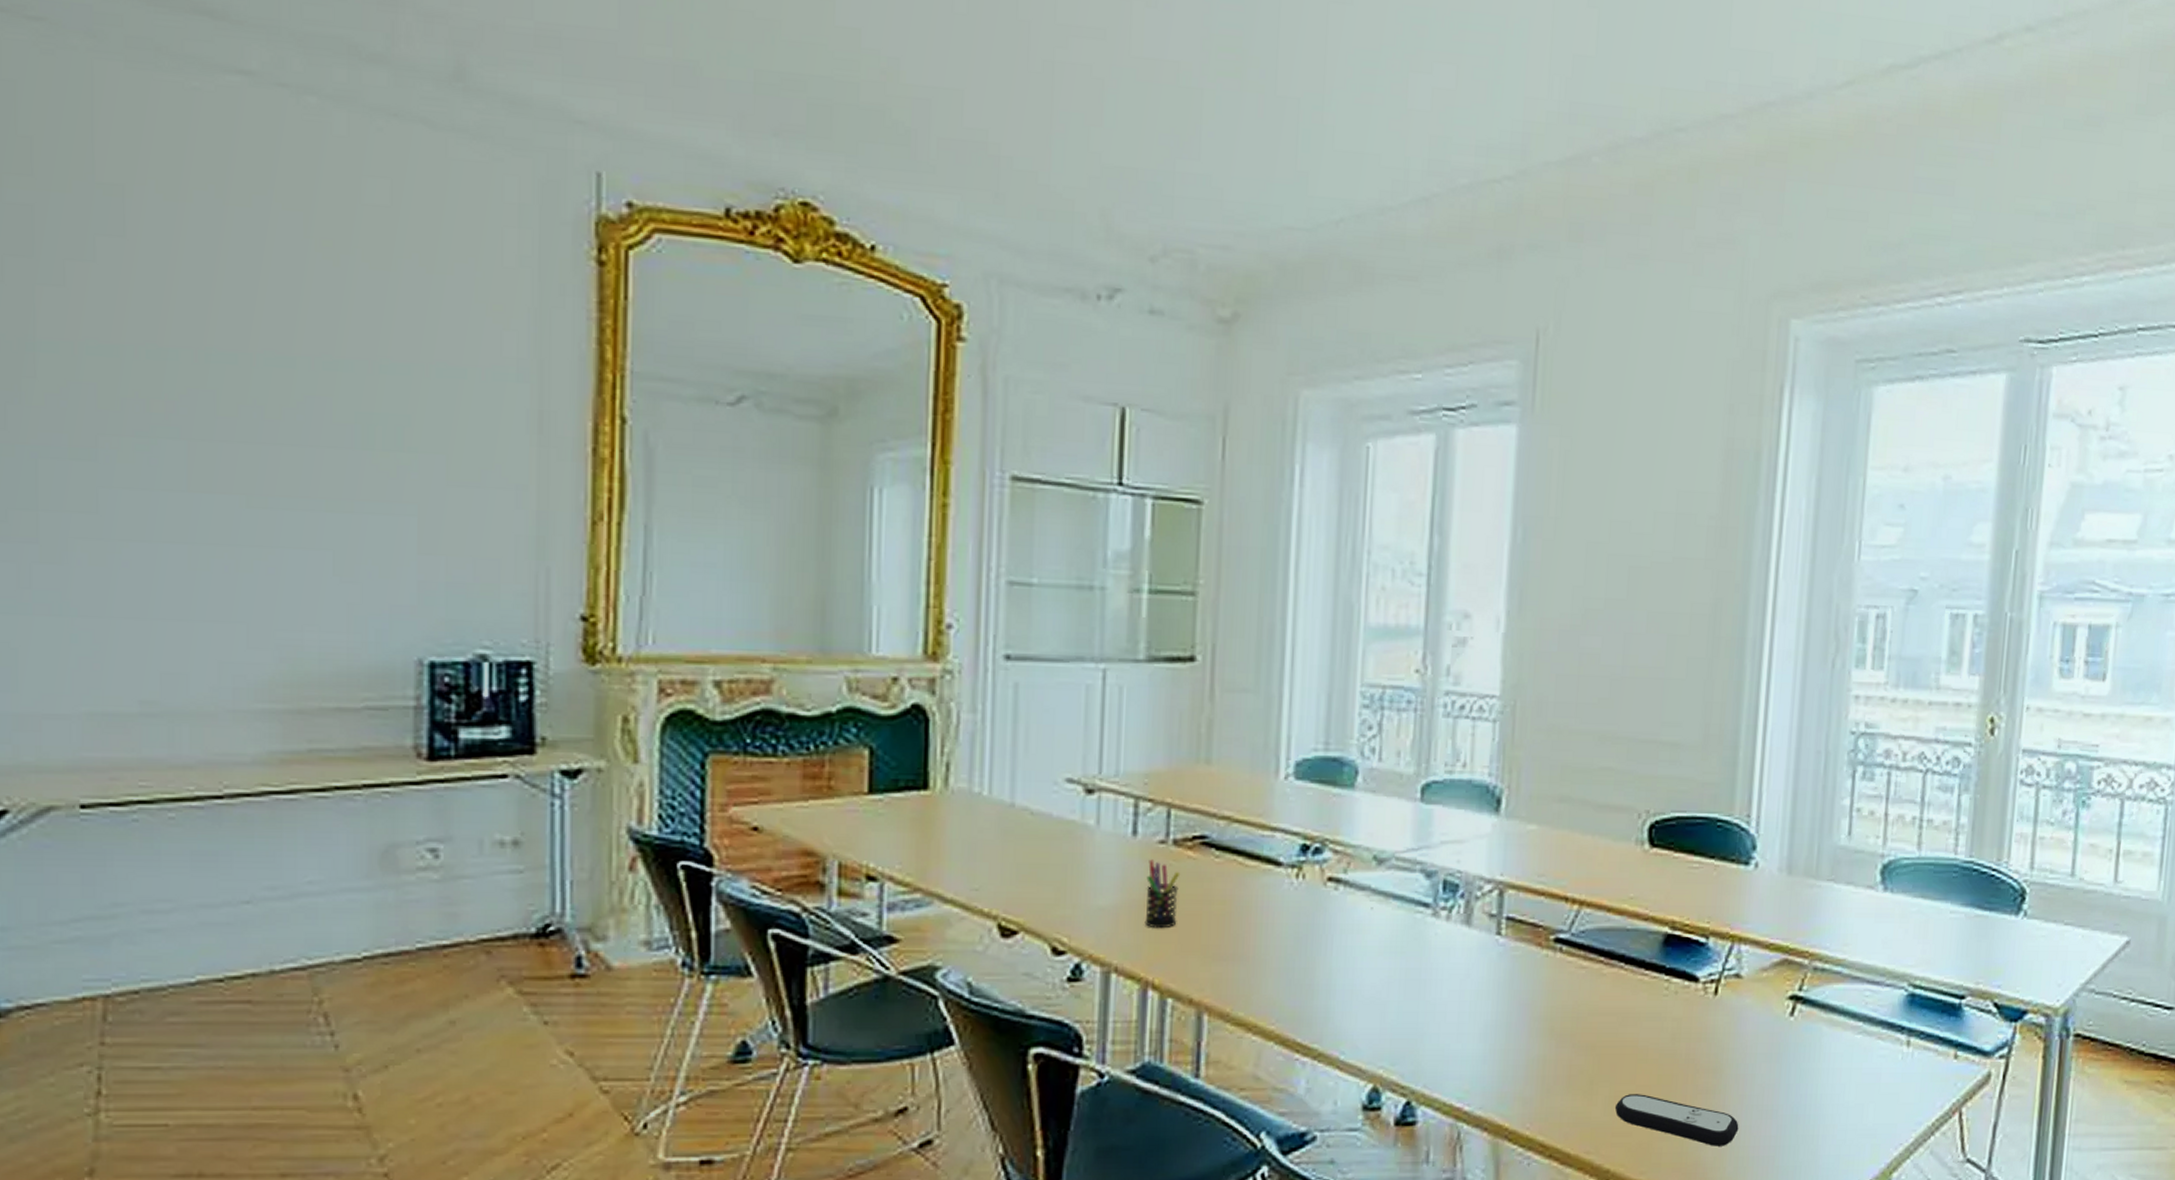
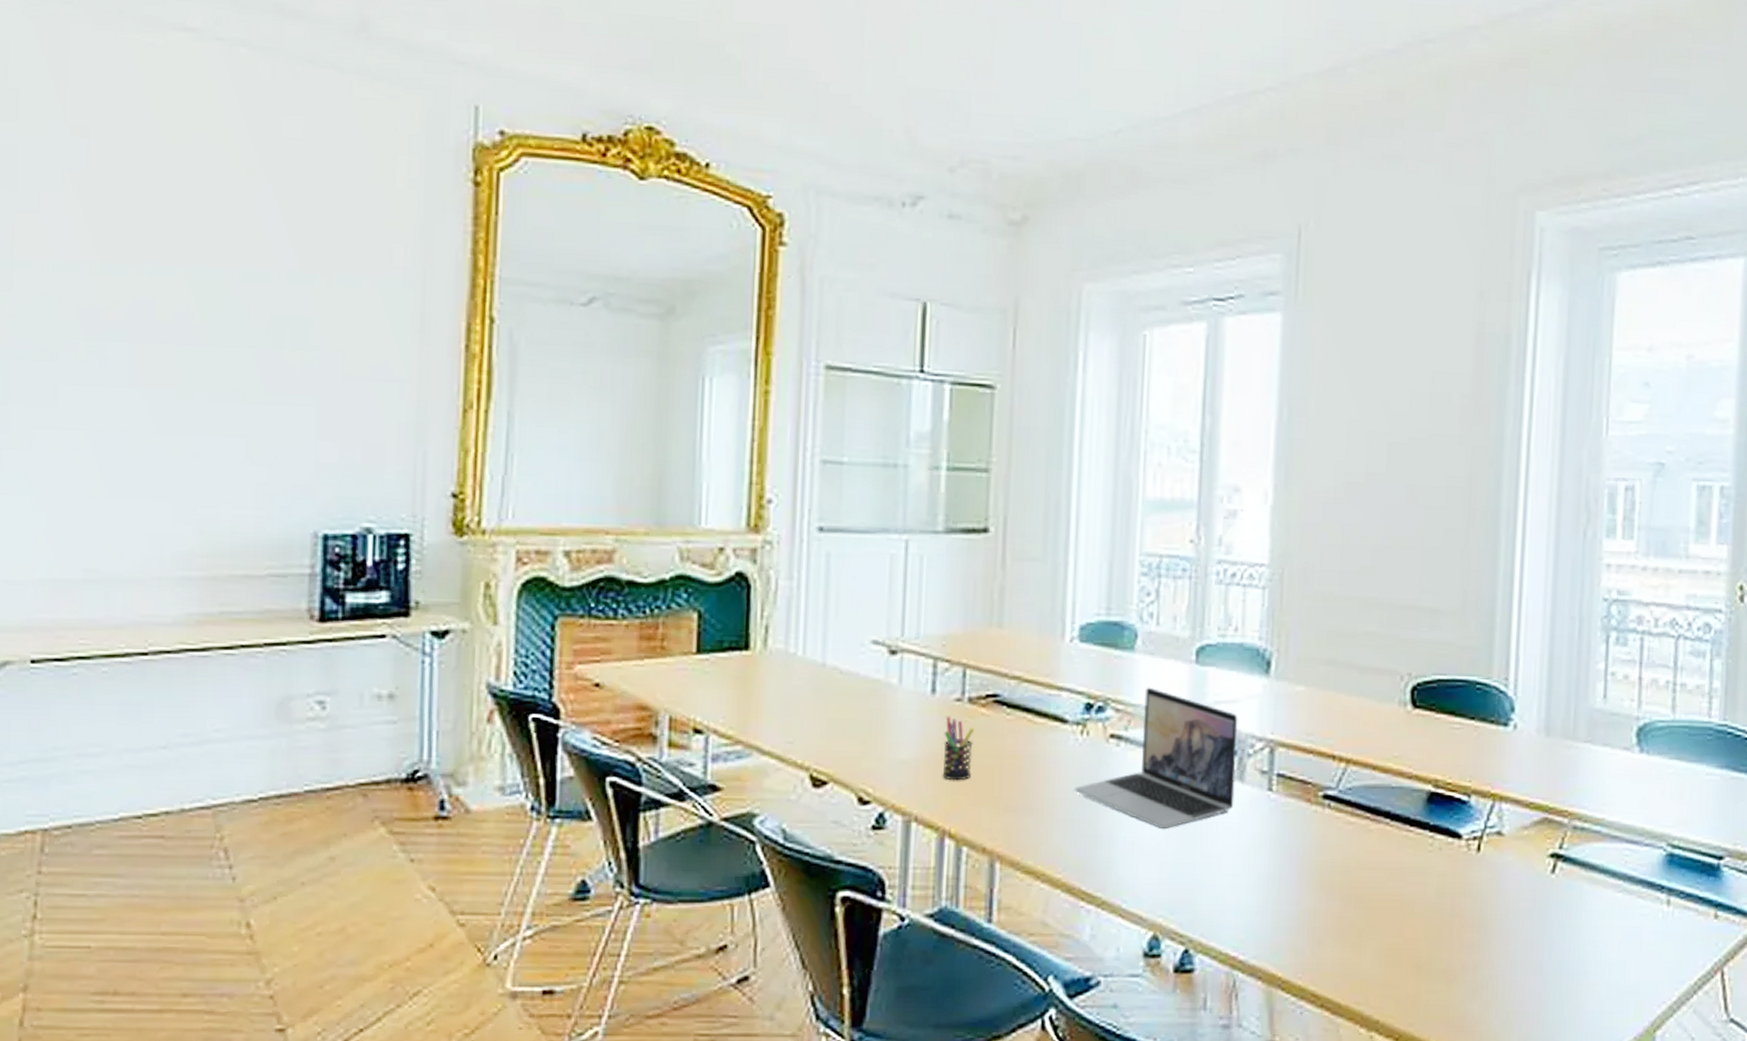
laptop: none [1289,827,1466,976] -> present [1075,687,1238,828]
remote control: present [1614,1094,1739,1146] -> none [1383,947,1504,1000]

